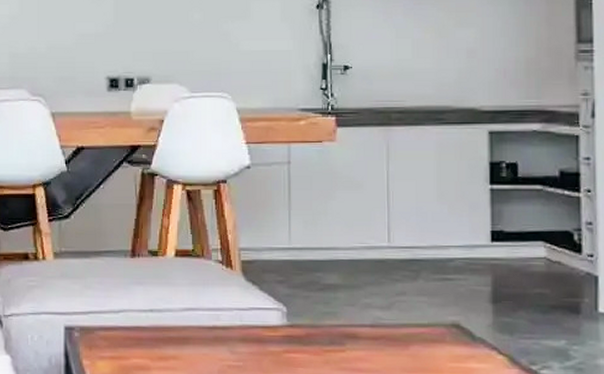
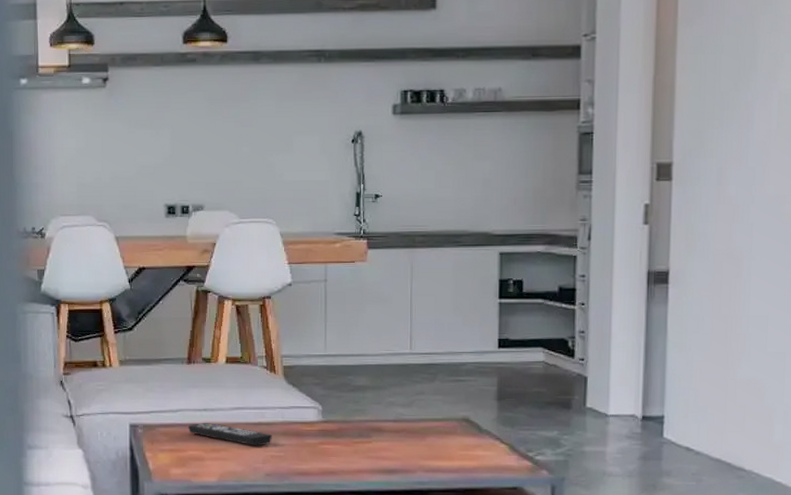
remote control: none [132,326,230,354] -> present [188,423,273,446]

